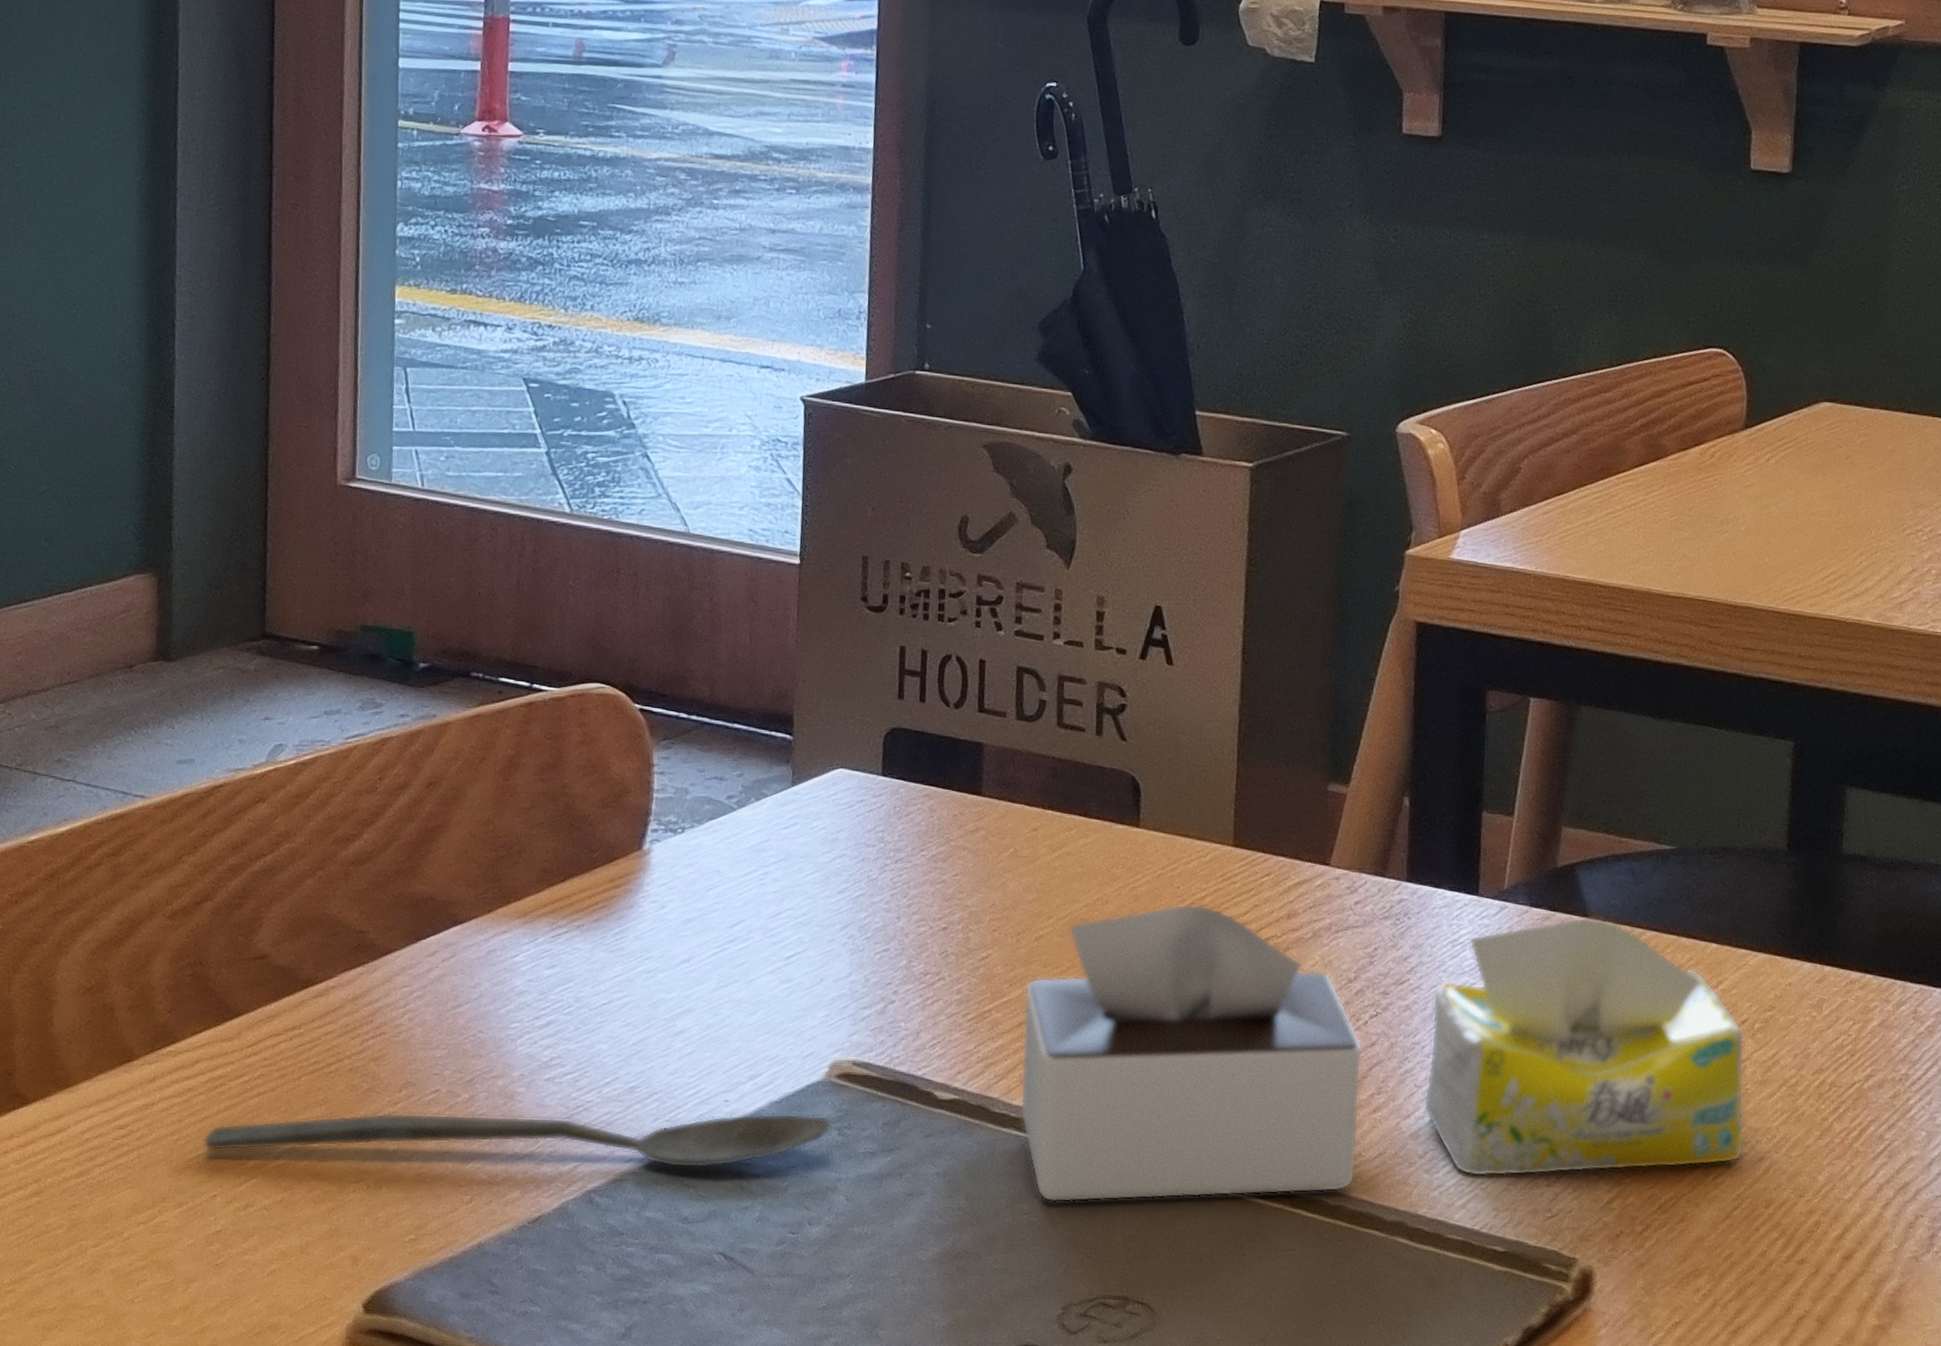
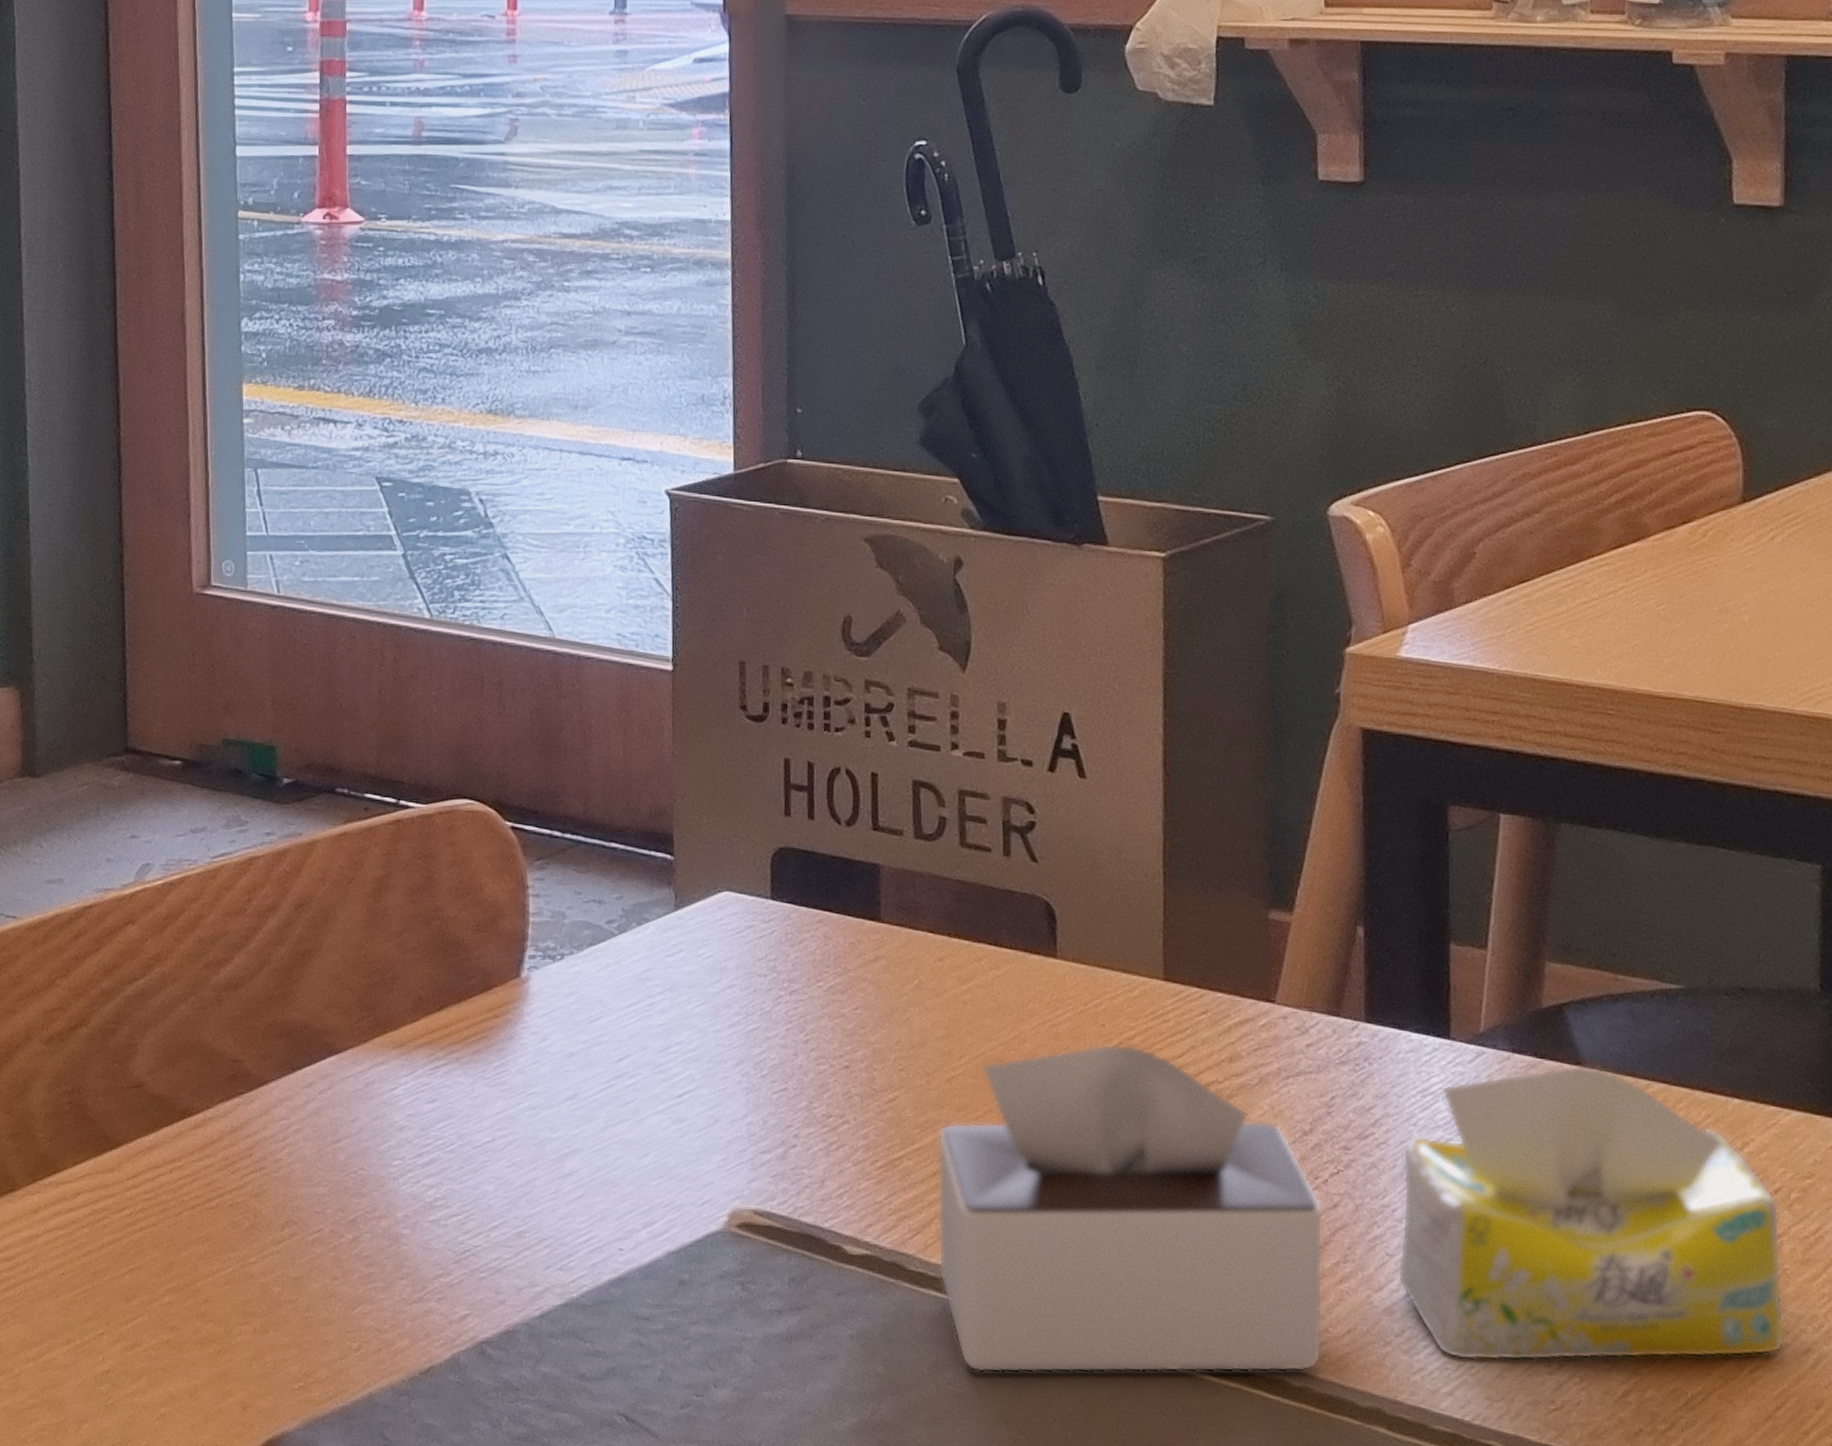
spoon: present [202,1112,831,1169] -> none [88,1251,734,1322]

